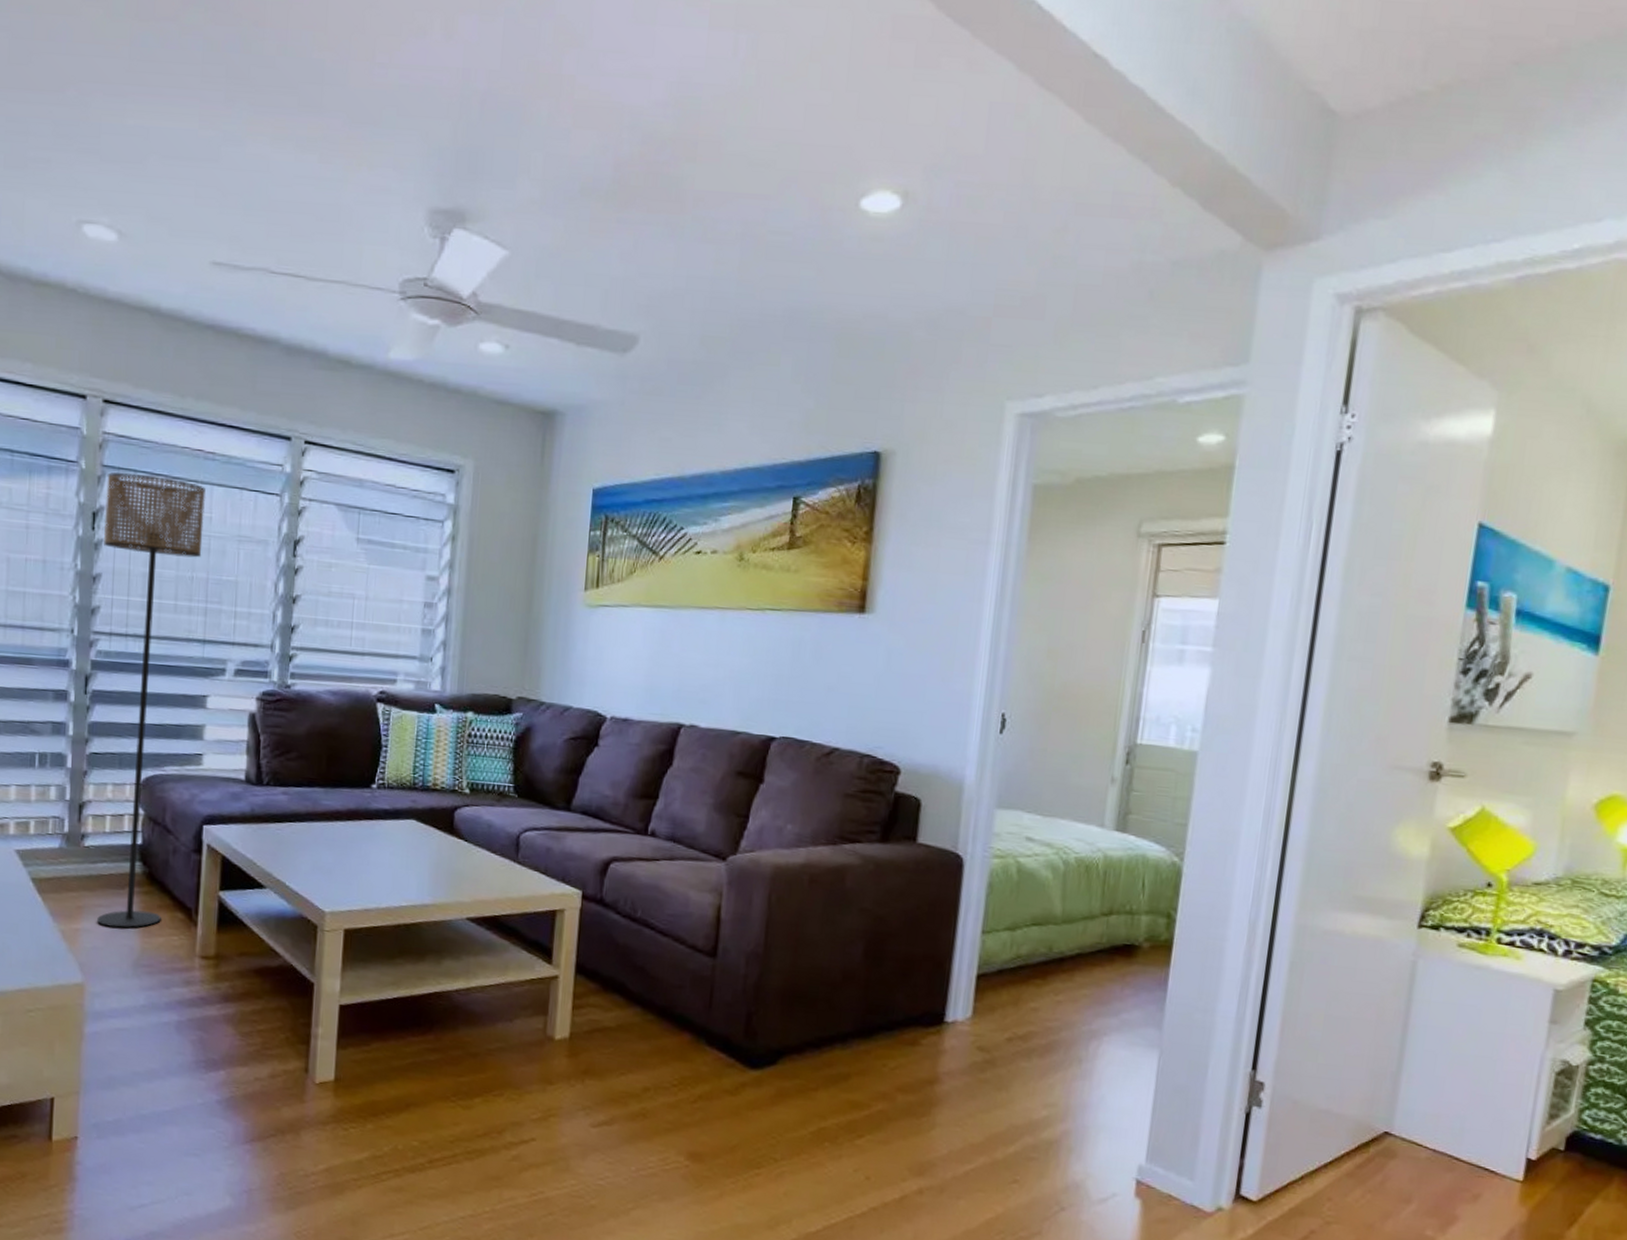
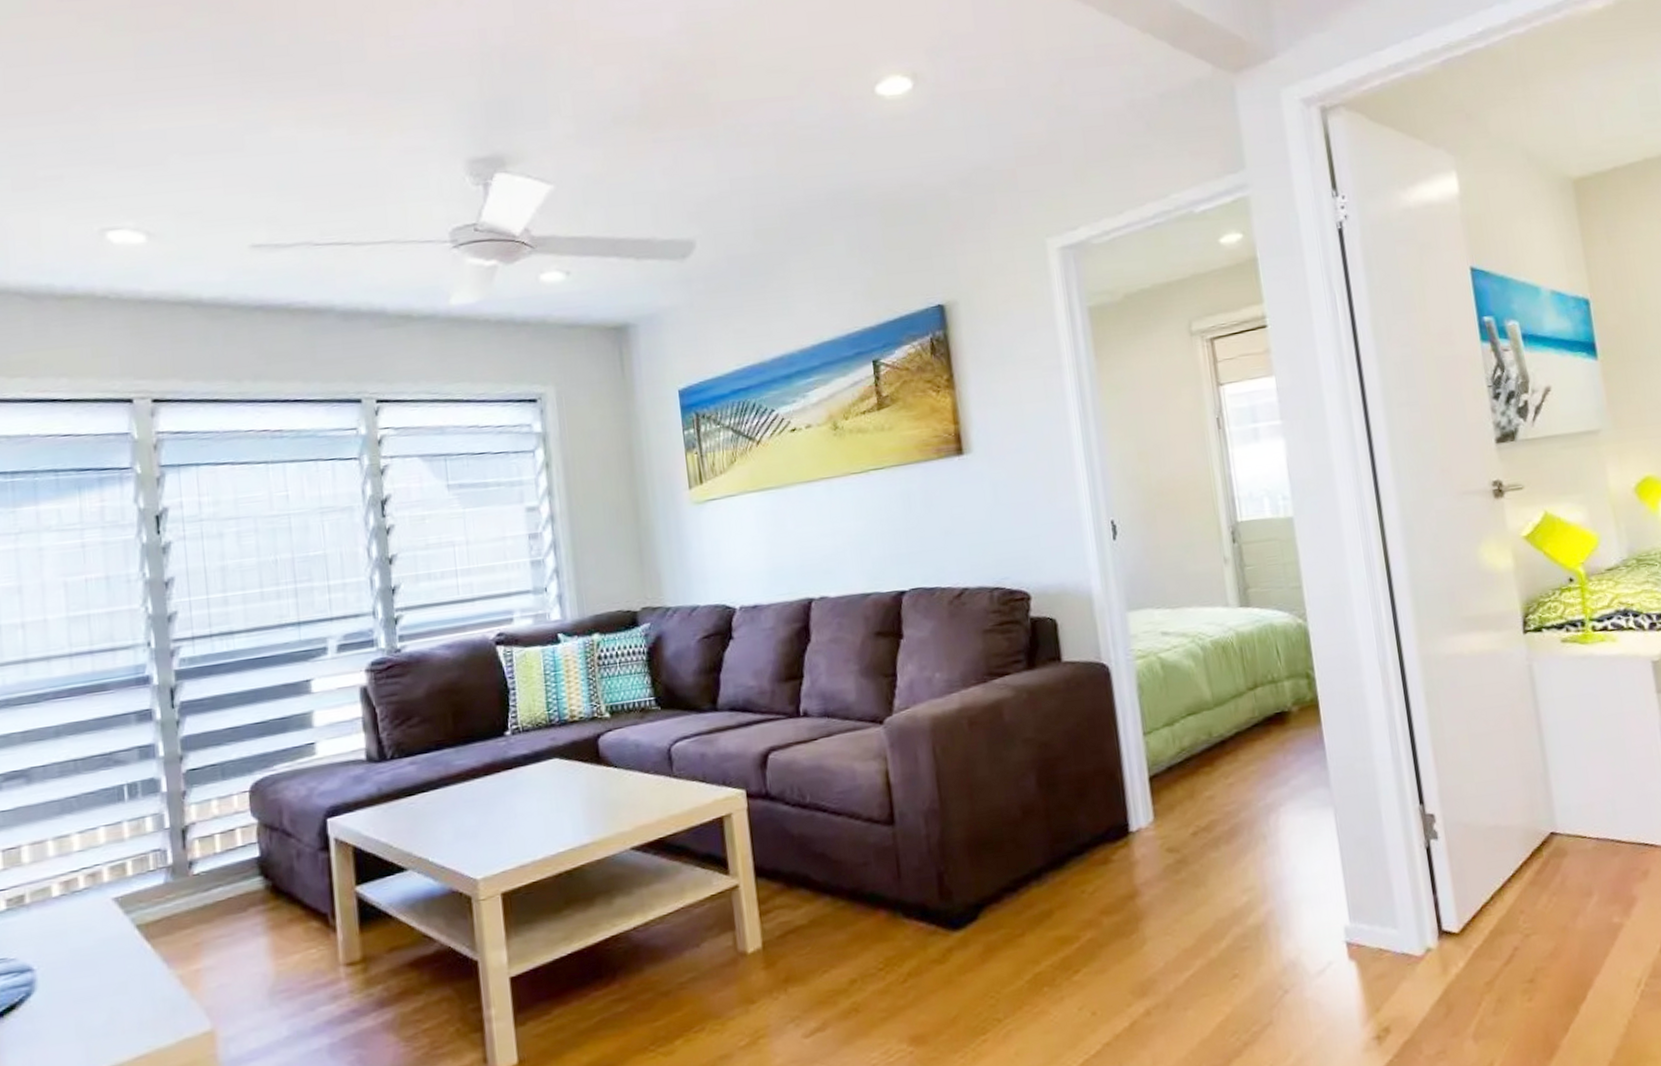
floor lamp: present [97,472,206,928] -> none [167,464,294,958]

